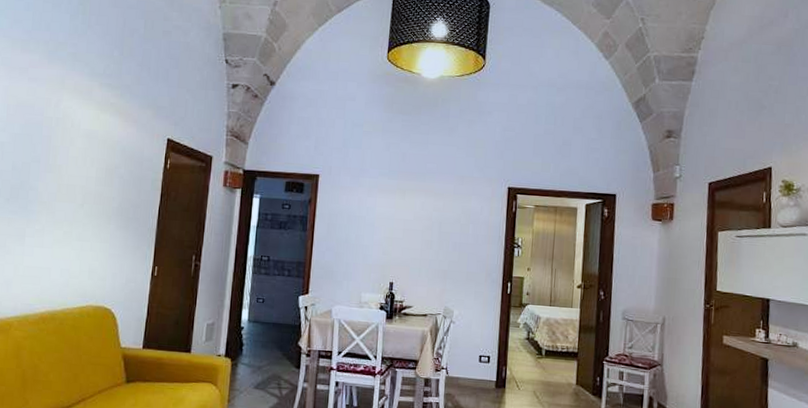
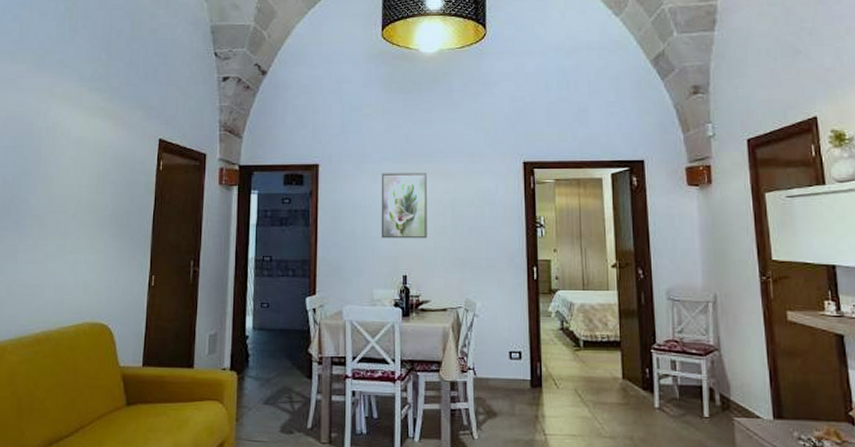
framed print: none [372,187,419,251] -> present [381,173,427,239]

